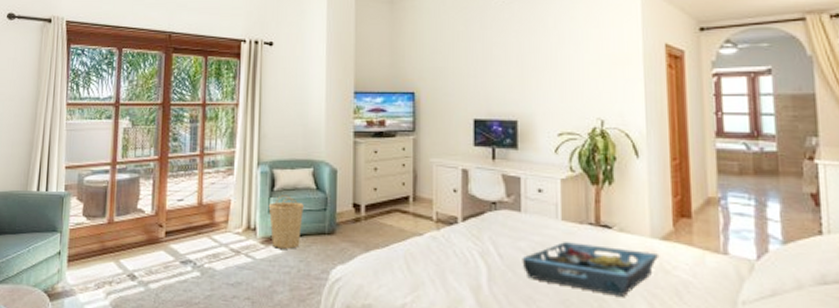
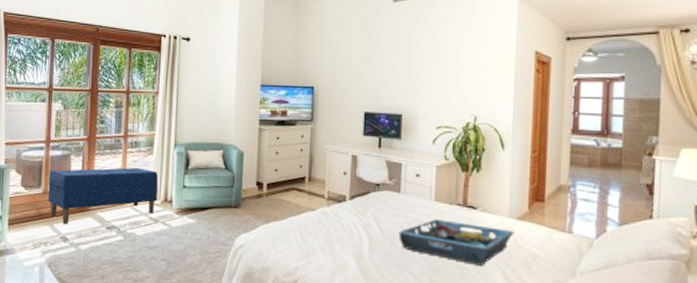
bench: none [113,190,240,260] -> present [47,167,159,225]
basket: present [268,195,304,249] -> none [183,173,214,219]

